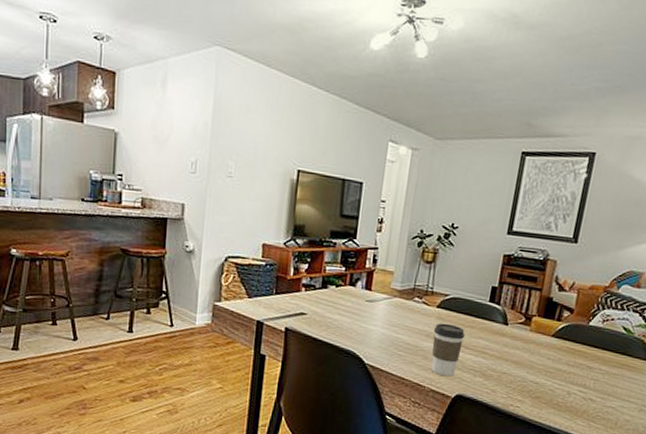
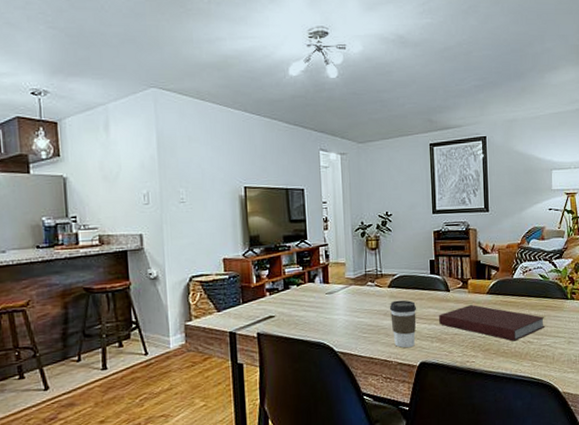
notebook: none [487,344,618,395] -> present [439,305,545,342]

